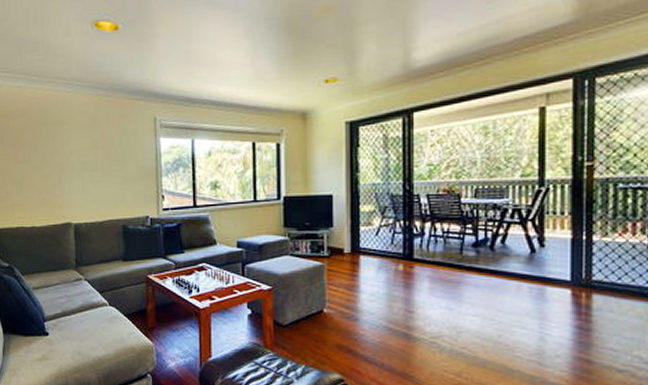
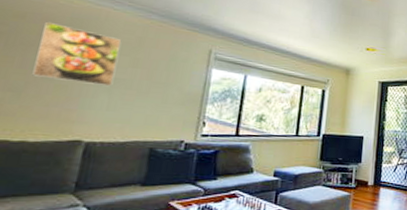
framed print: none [22,116,82,171] -> present [32,21,121,87]

